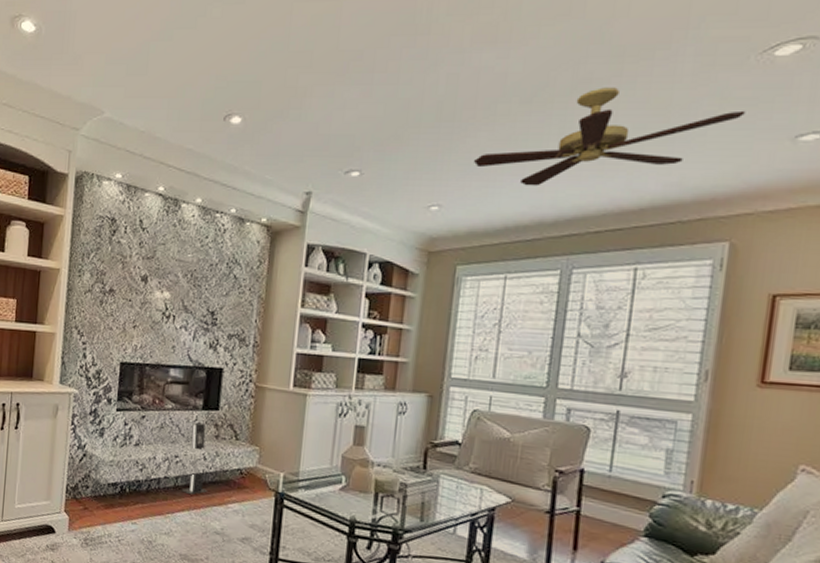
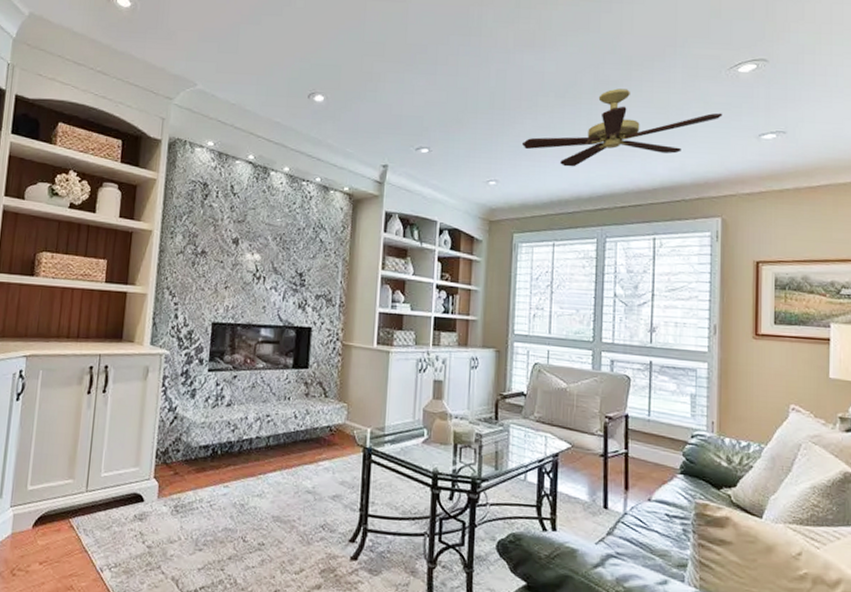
speaker: present [181,422,208,495] -> none [273,381,299,455]

